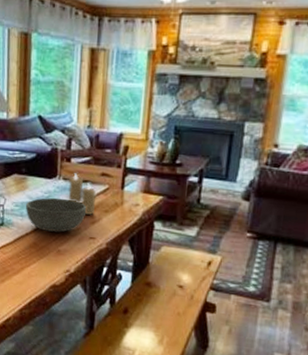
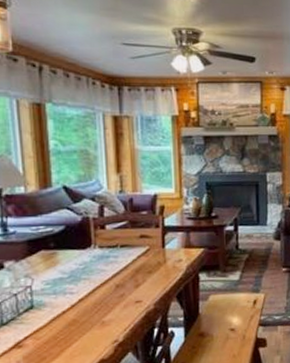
bowl: present [25,197,87,233] -> none [58,266,129,305]
candle: present [68,173,96,215] -> none [106,239,137,279]

